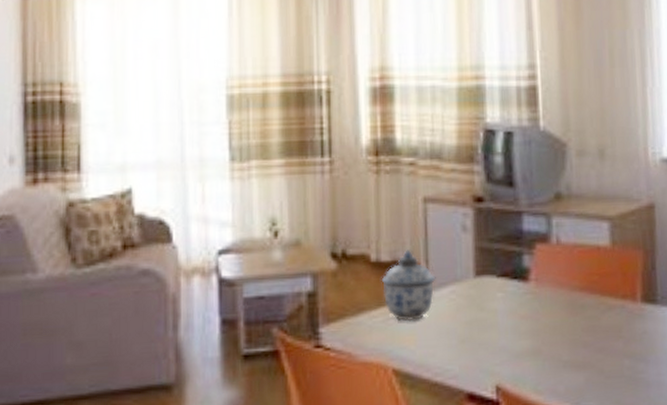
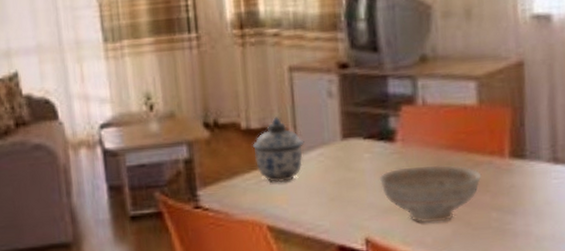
decorative bowl: none [511,307,615,370] -> present [379,165,482,223]

